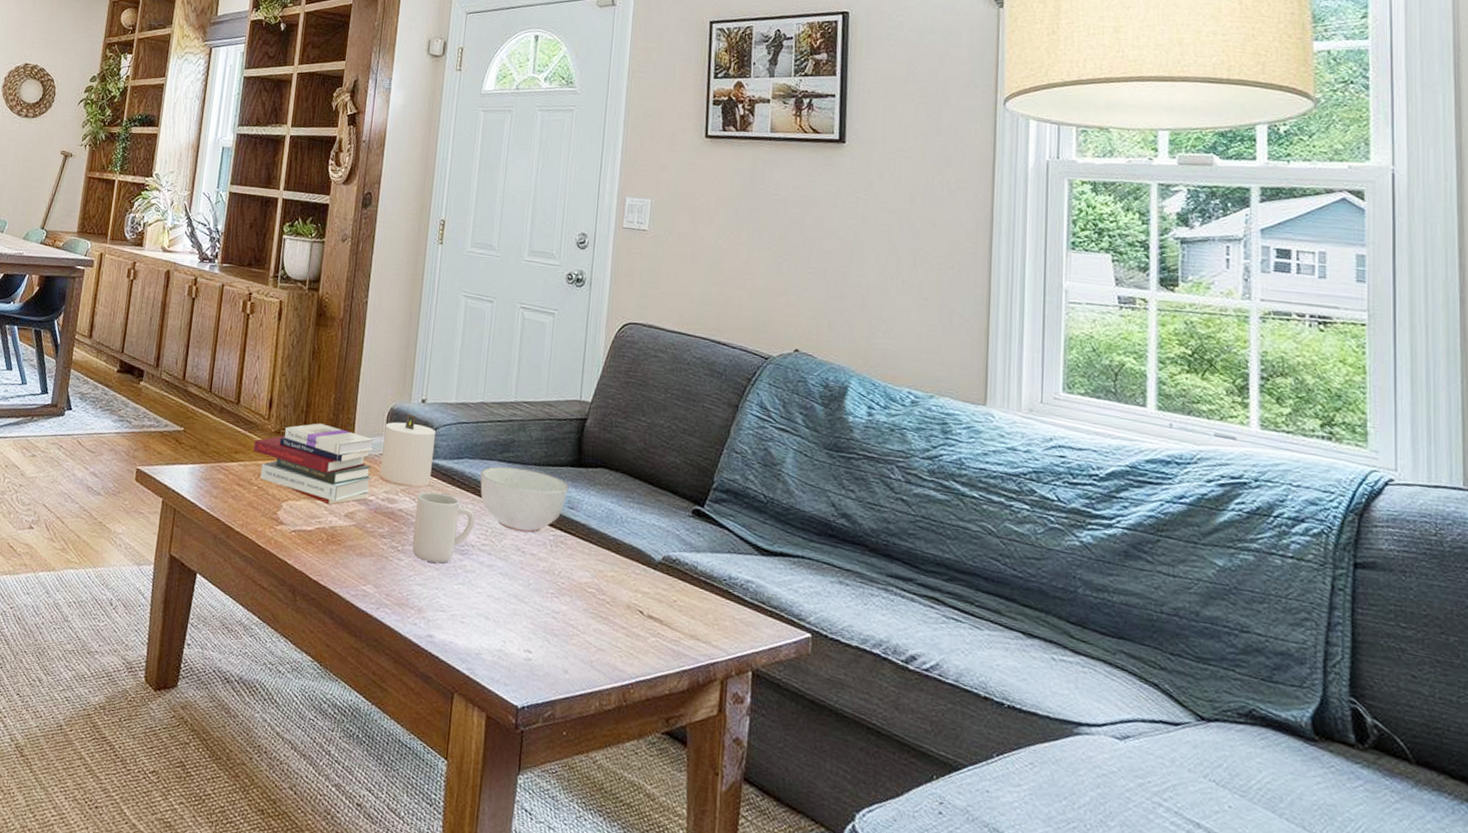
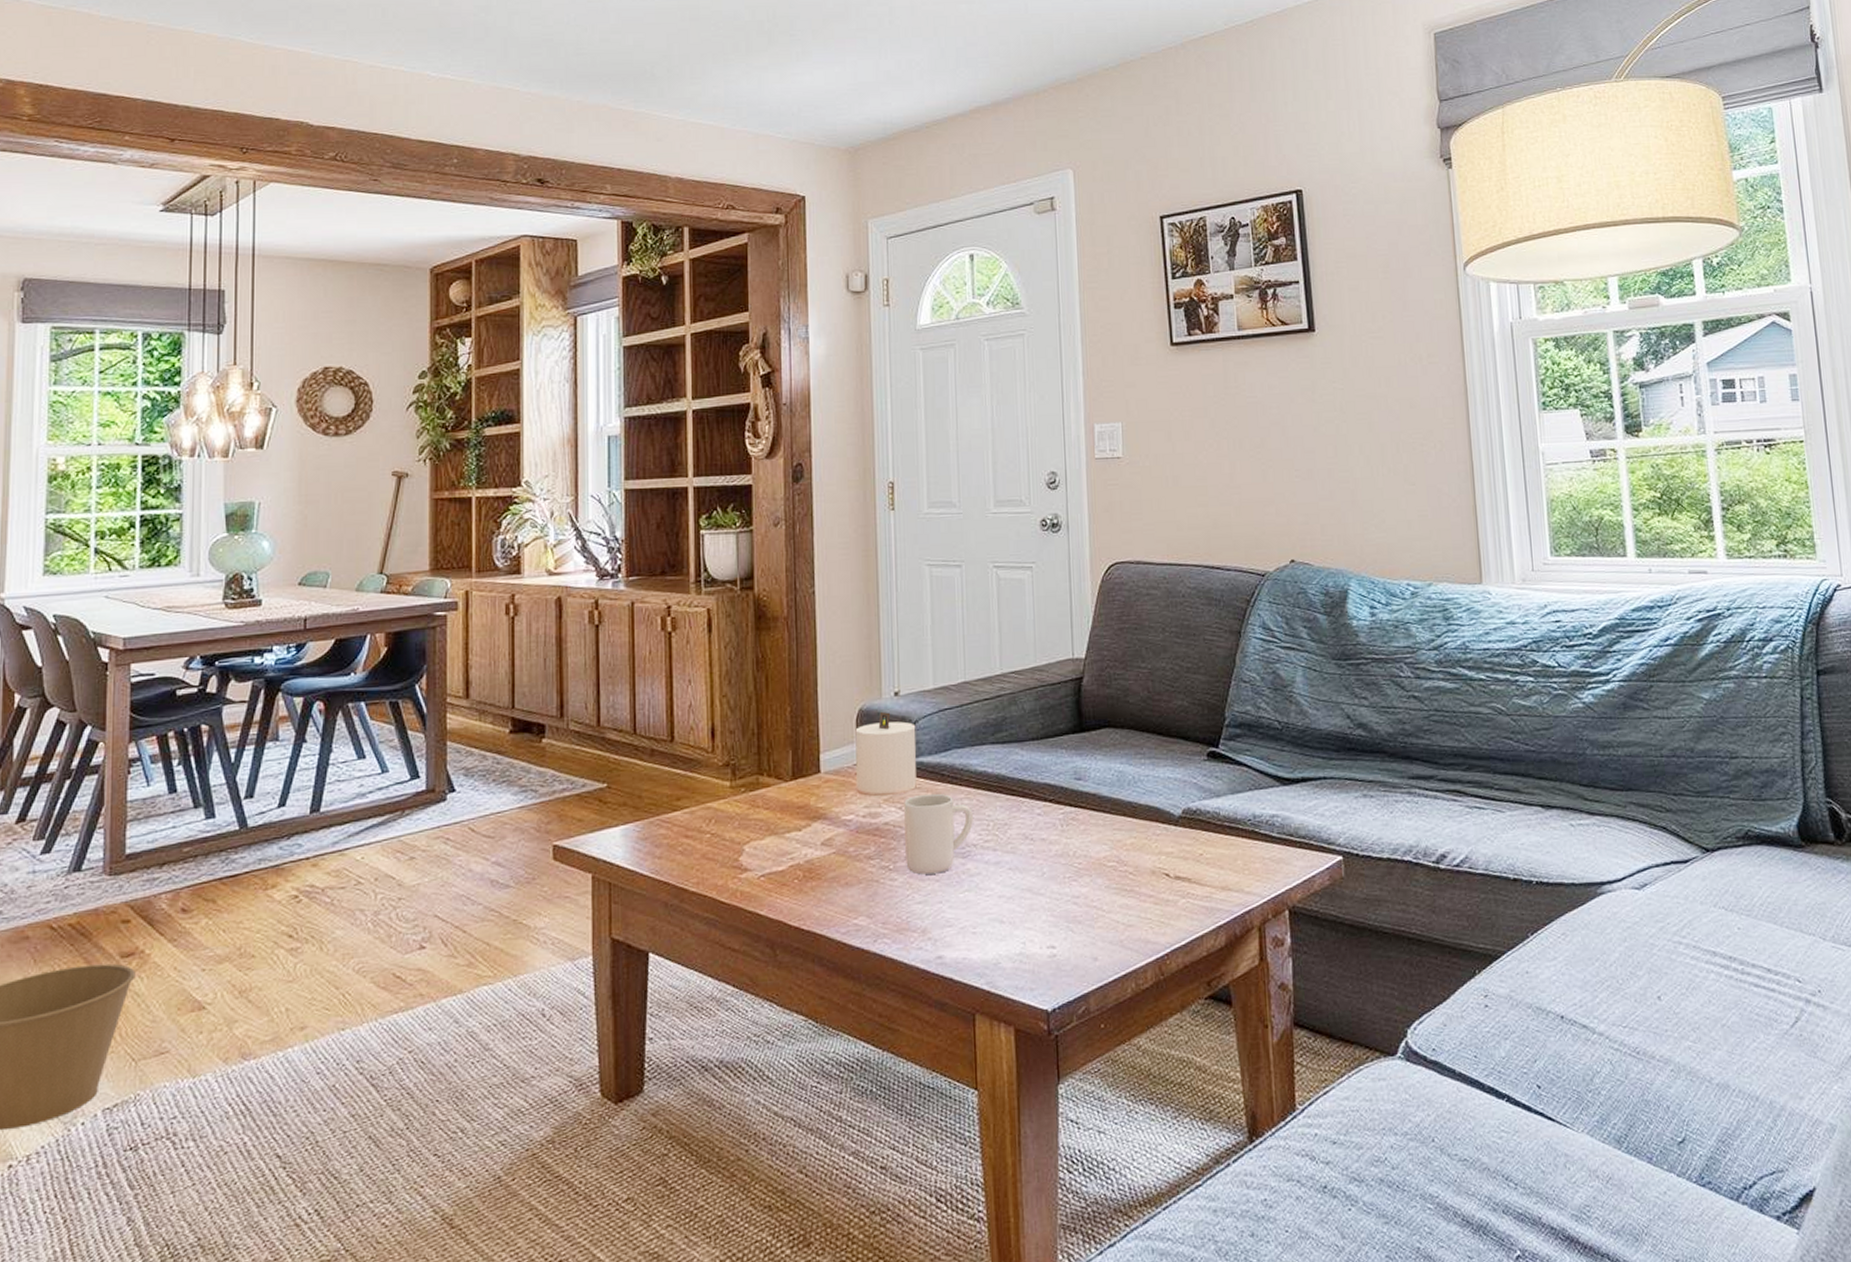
books: present [253,423,374,504] -> none [699,743,848,835]
bowl: present [480,466,569,533] -> none [972,746,1073,818]

